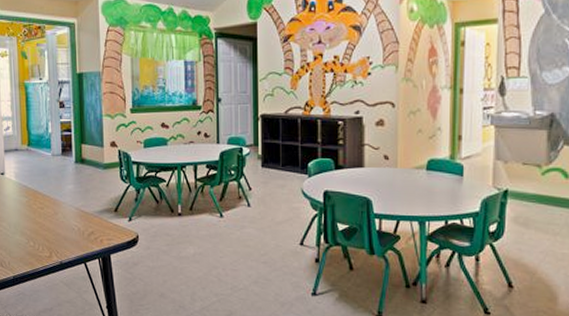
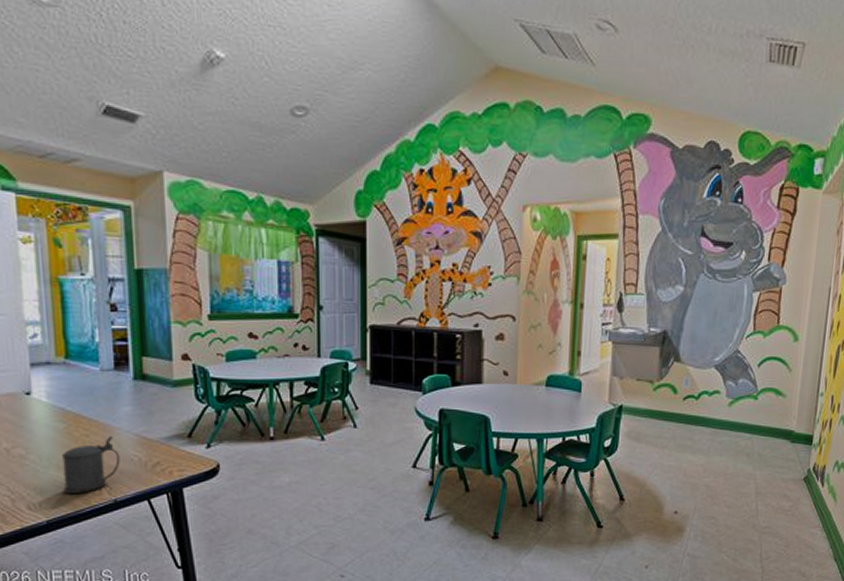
beer stein: none [24,208,65,256] -> present [62,435,120,495]

